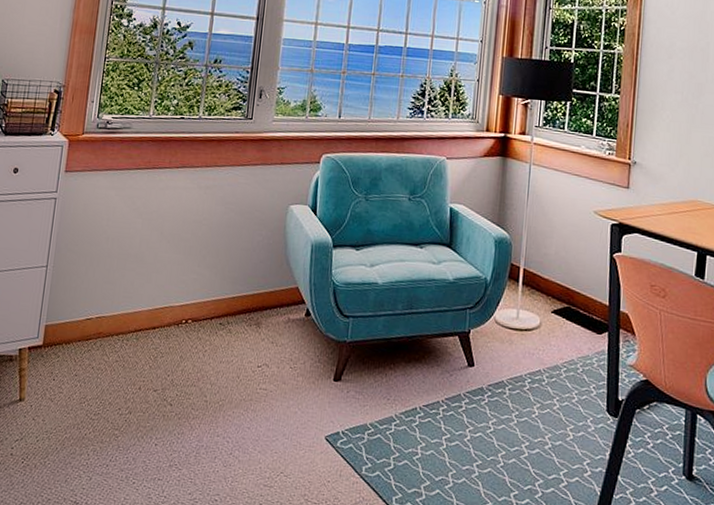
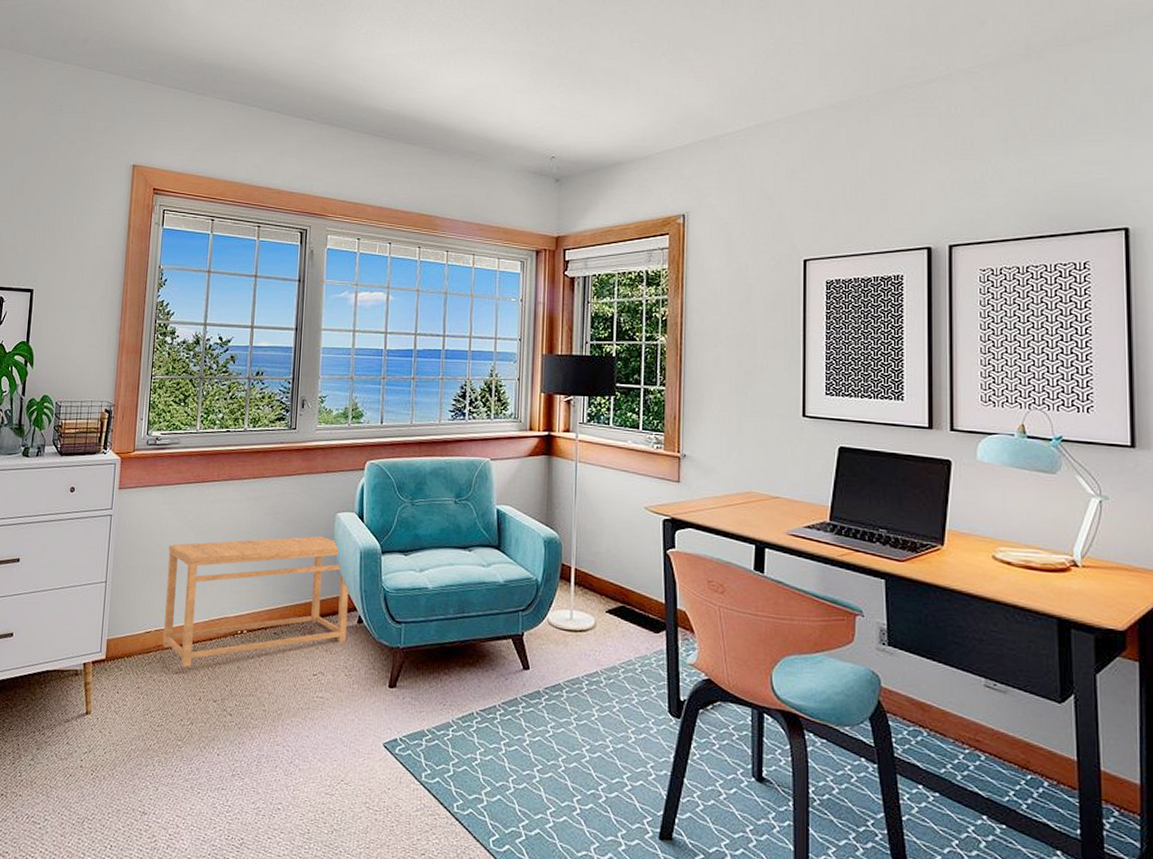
side table: none [104,227,298,356] -> present [163,535,348,668]

